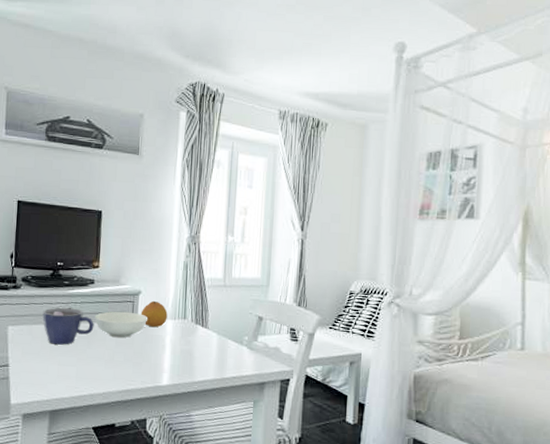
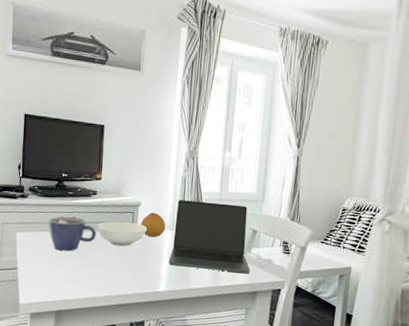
laptop: none [171,287,257,363] -> present [168,200,250,273]

